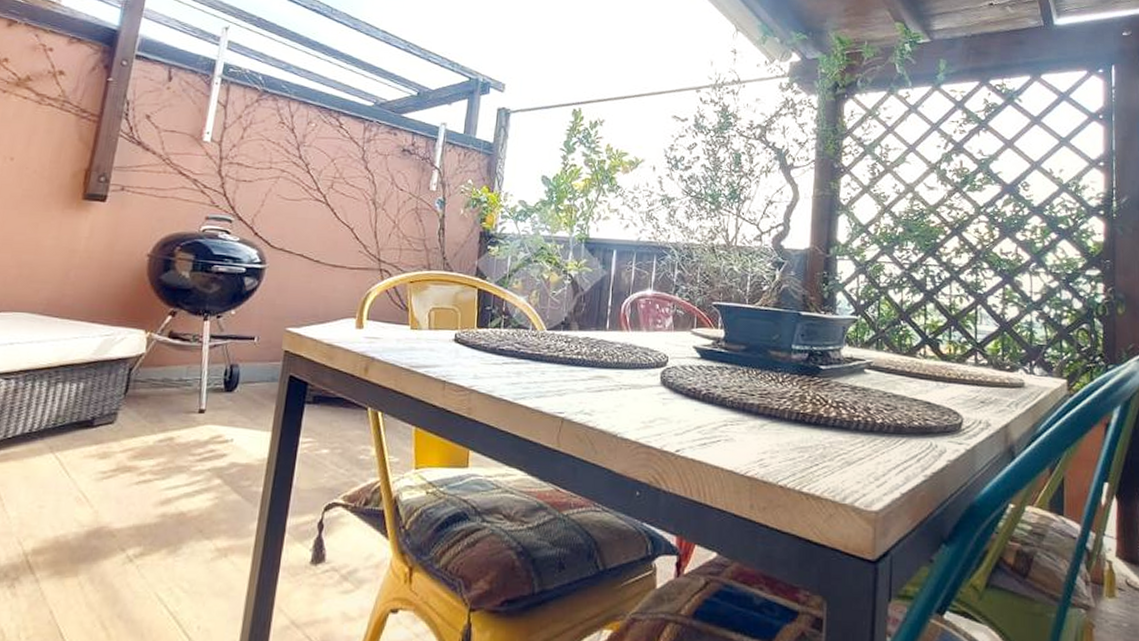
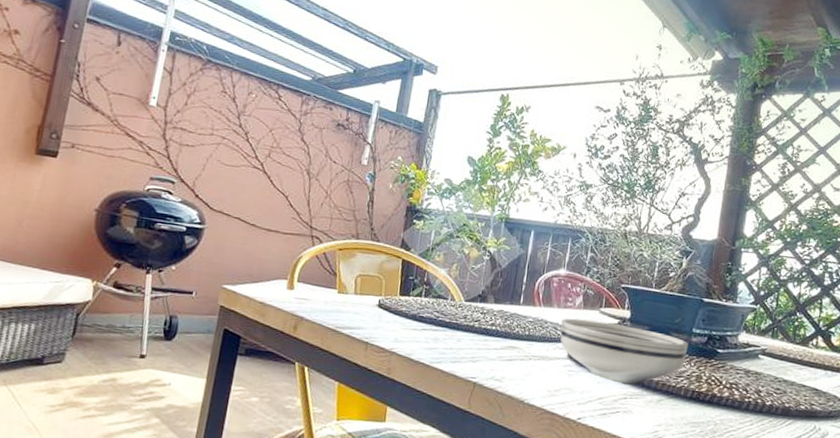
bowl: none [651,341,789,409] -> present [560,318,688,385]

